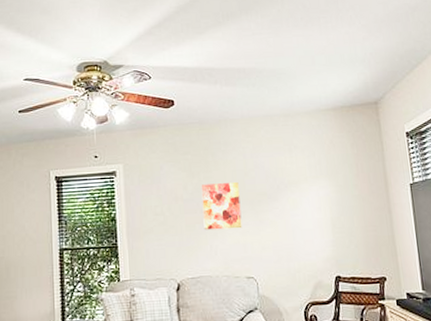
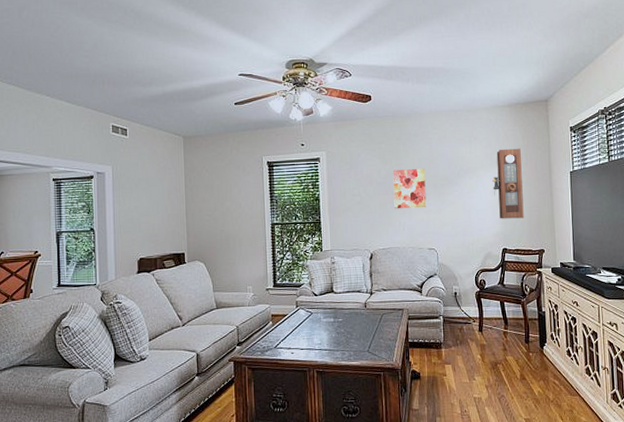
pendulum clock: none [318,157,359,241] -> present [492,148,524,219]

